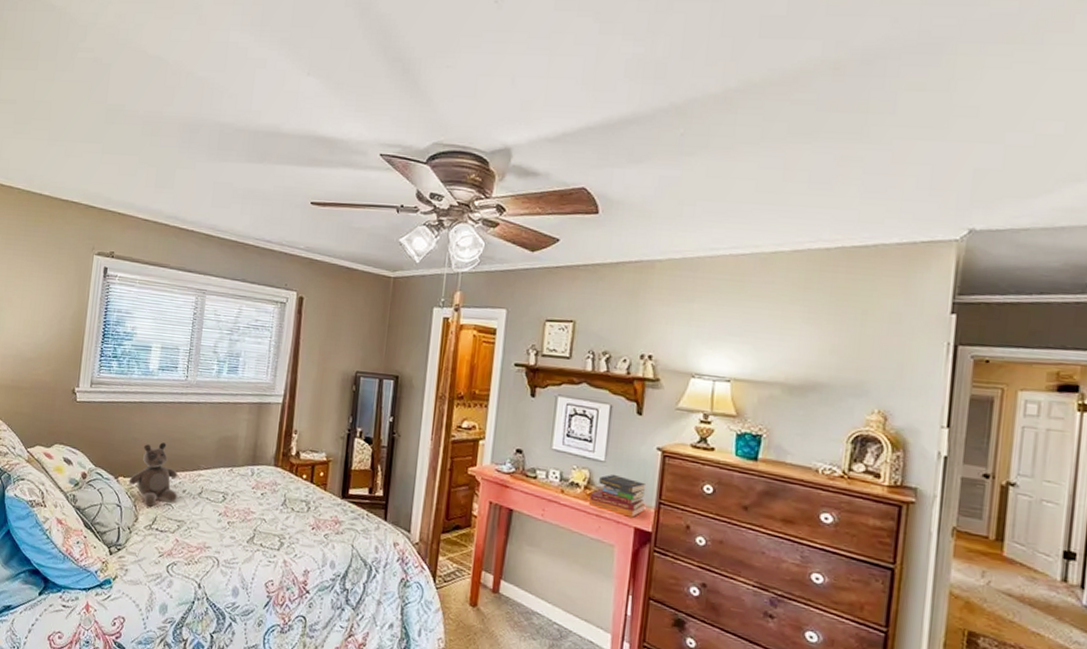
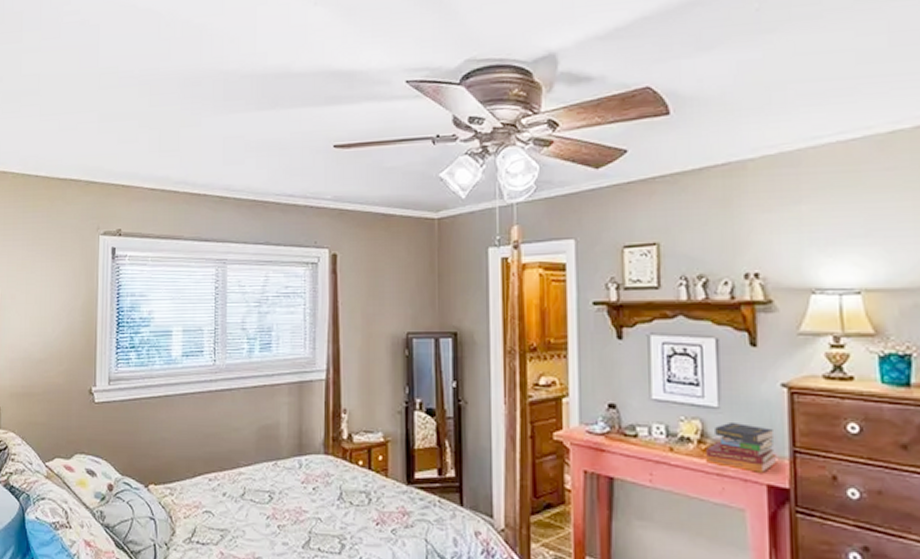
stuffed animal: present [128,442,178,507] -> none [161,440,217,516]

